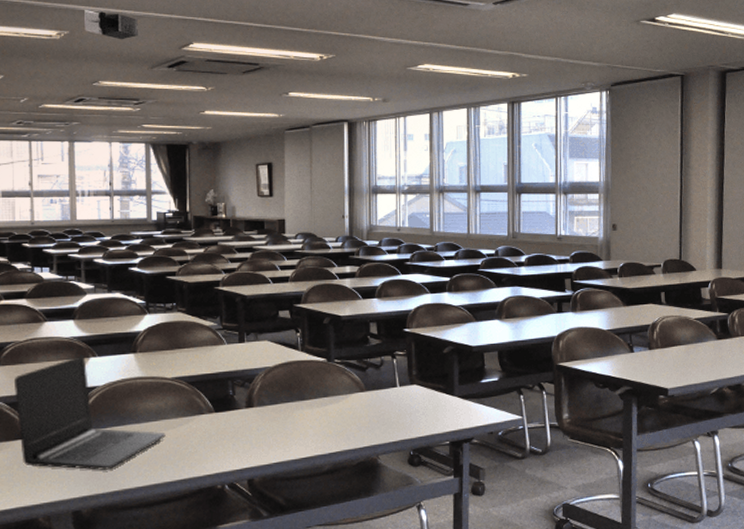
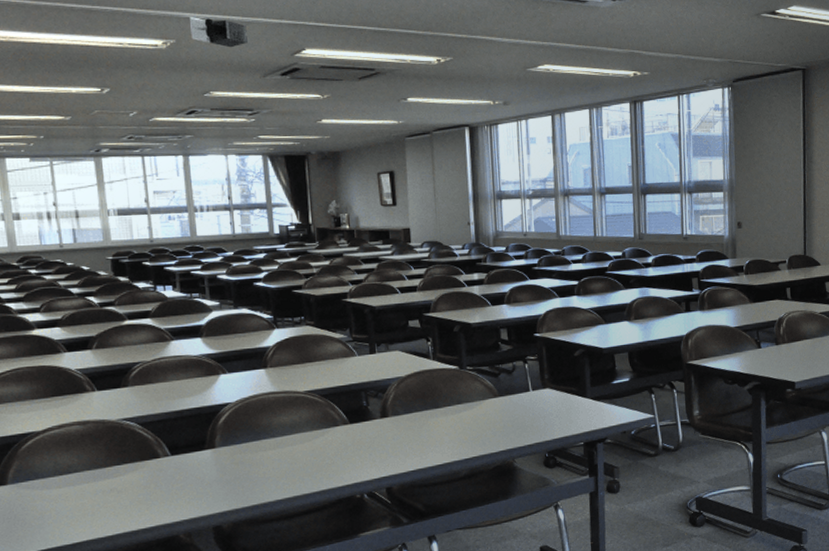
laptop: present [13,355,166,470] -> none [144,373,302,486]

